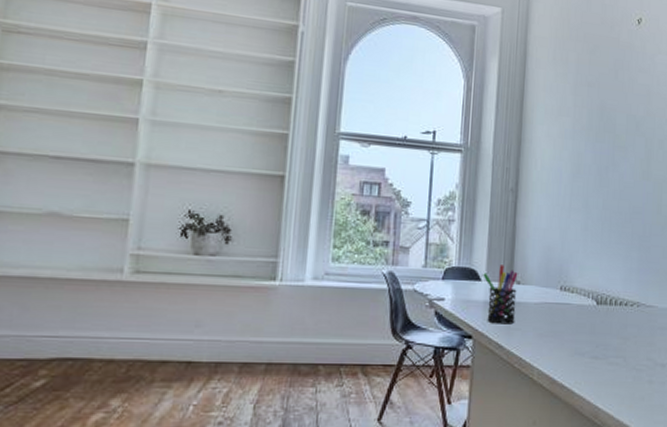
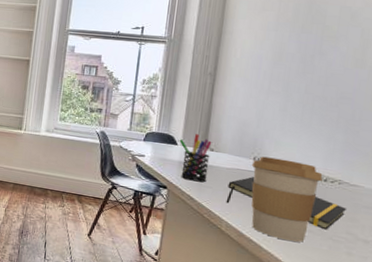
notepad: none [536,310,646,360] -> present [226,177,347,230]
coffee cup: none [559,284,624,380] -> present [251,156,323,242]

